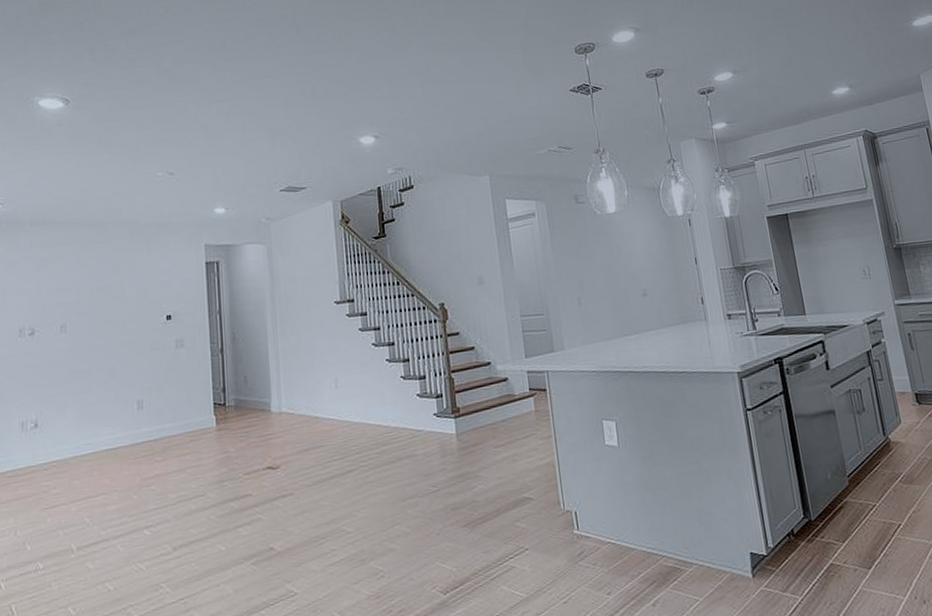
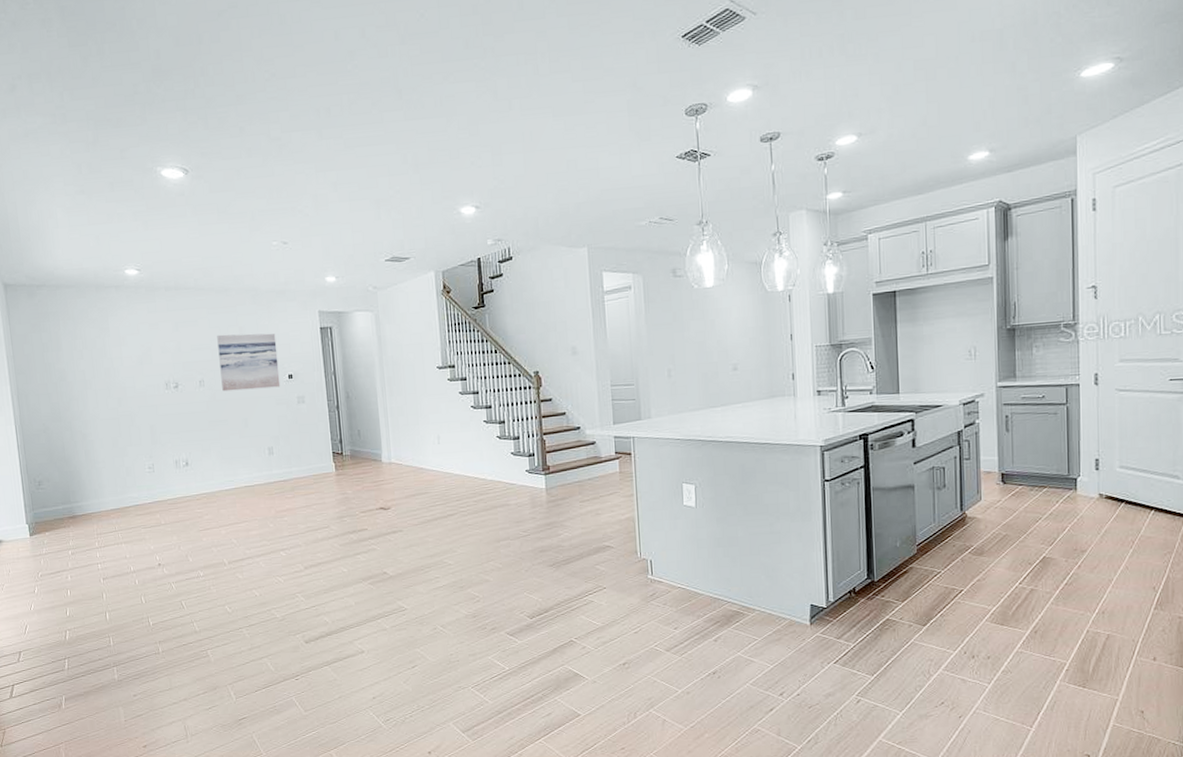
wall art: none [86,269,157,338] -> present [217,333,281,392]

